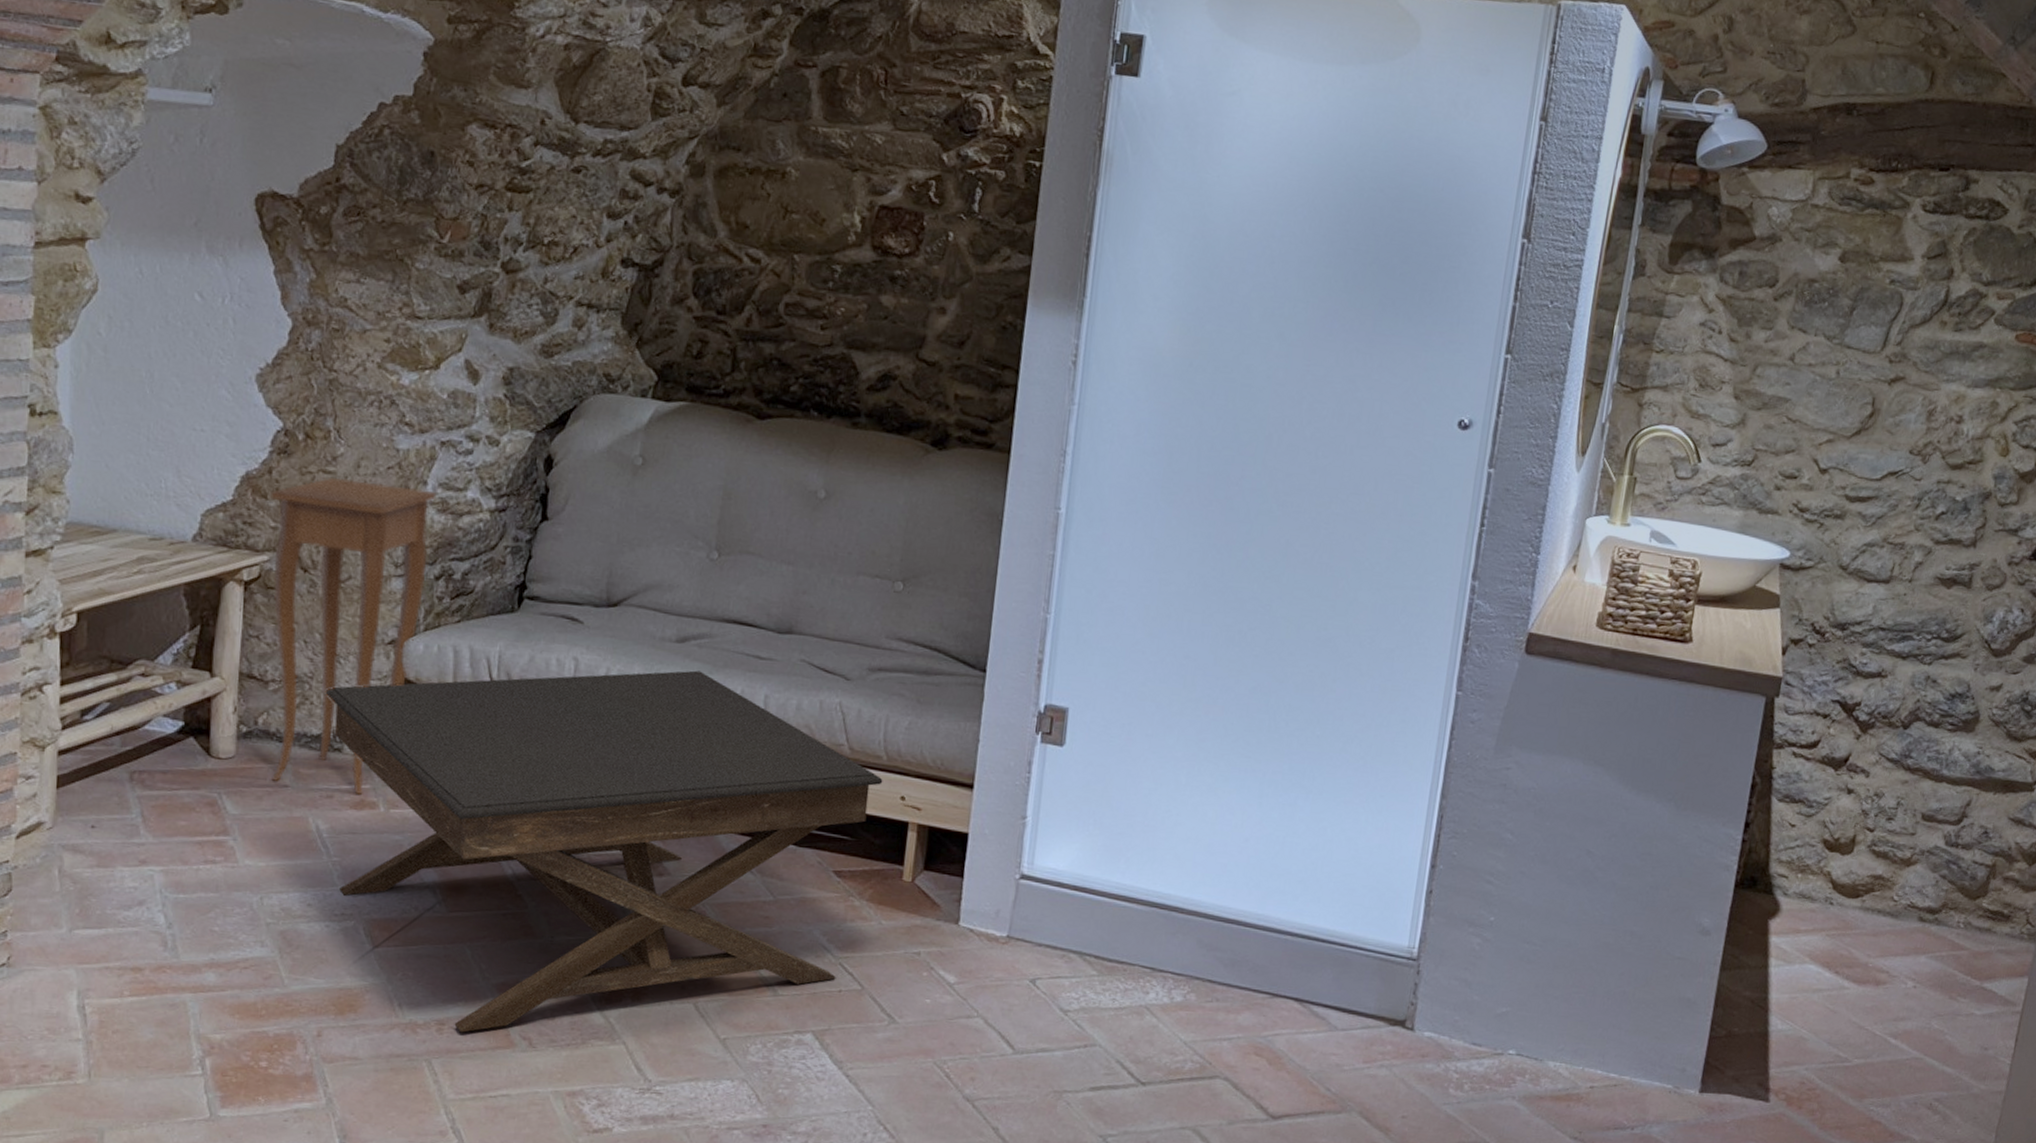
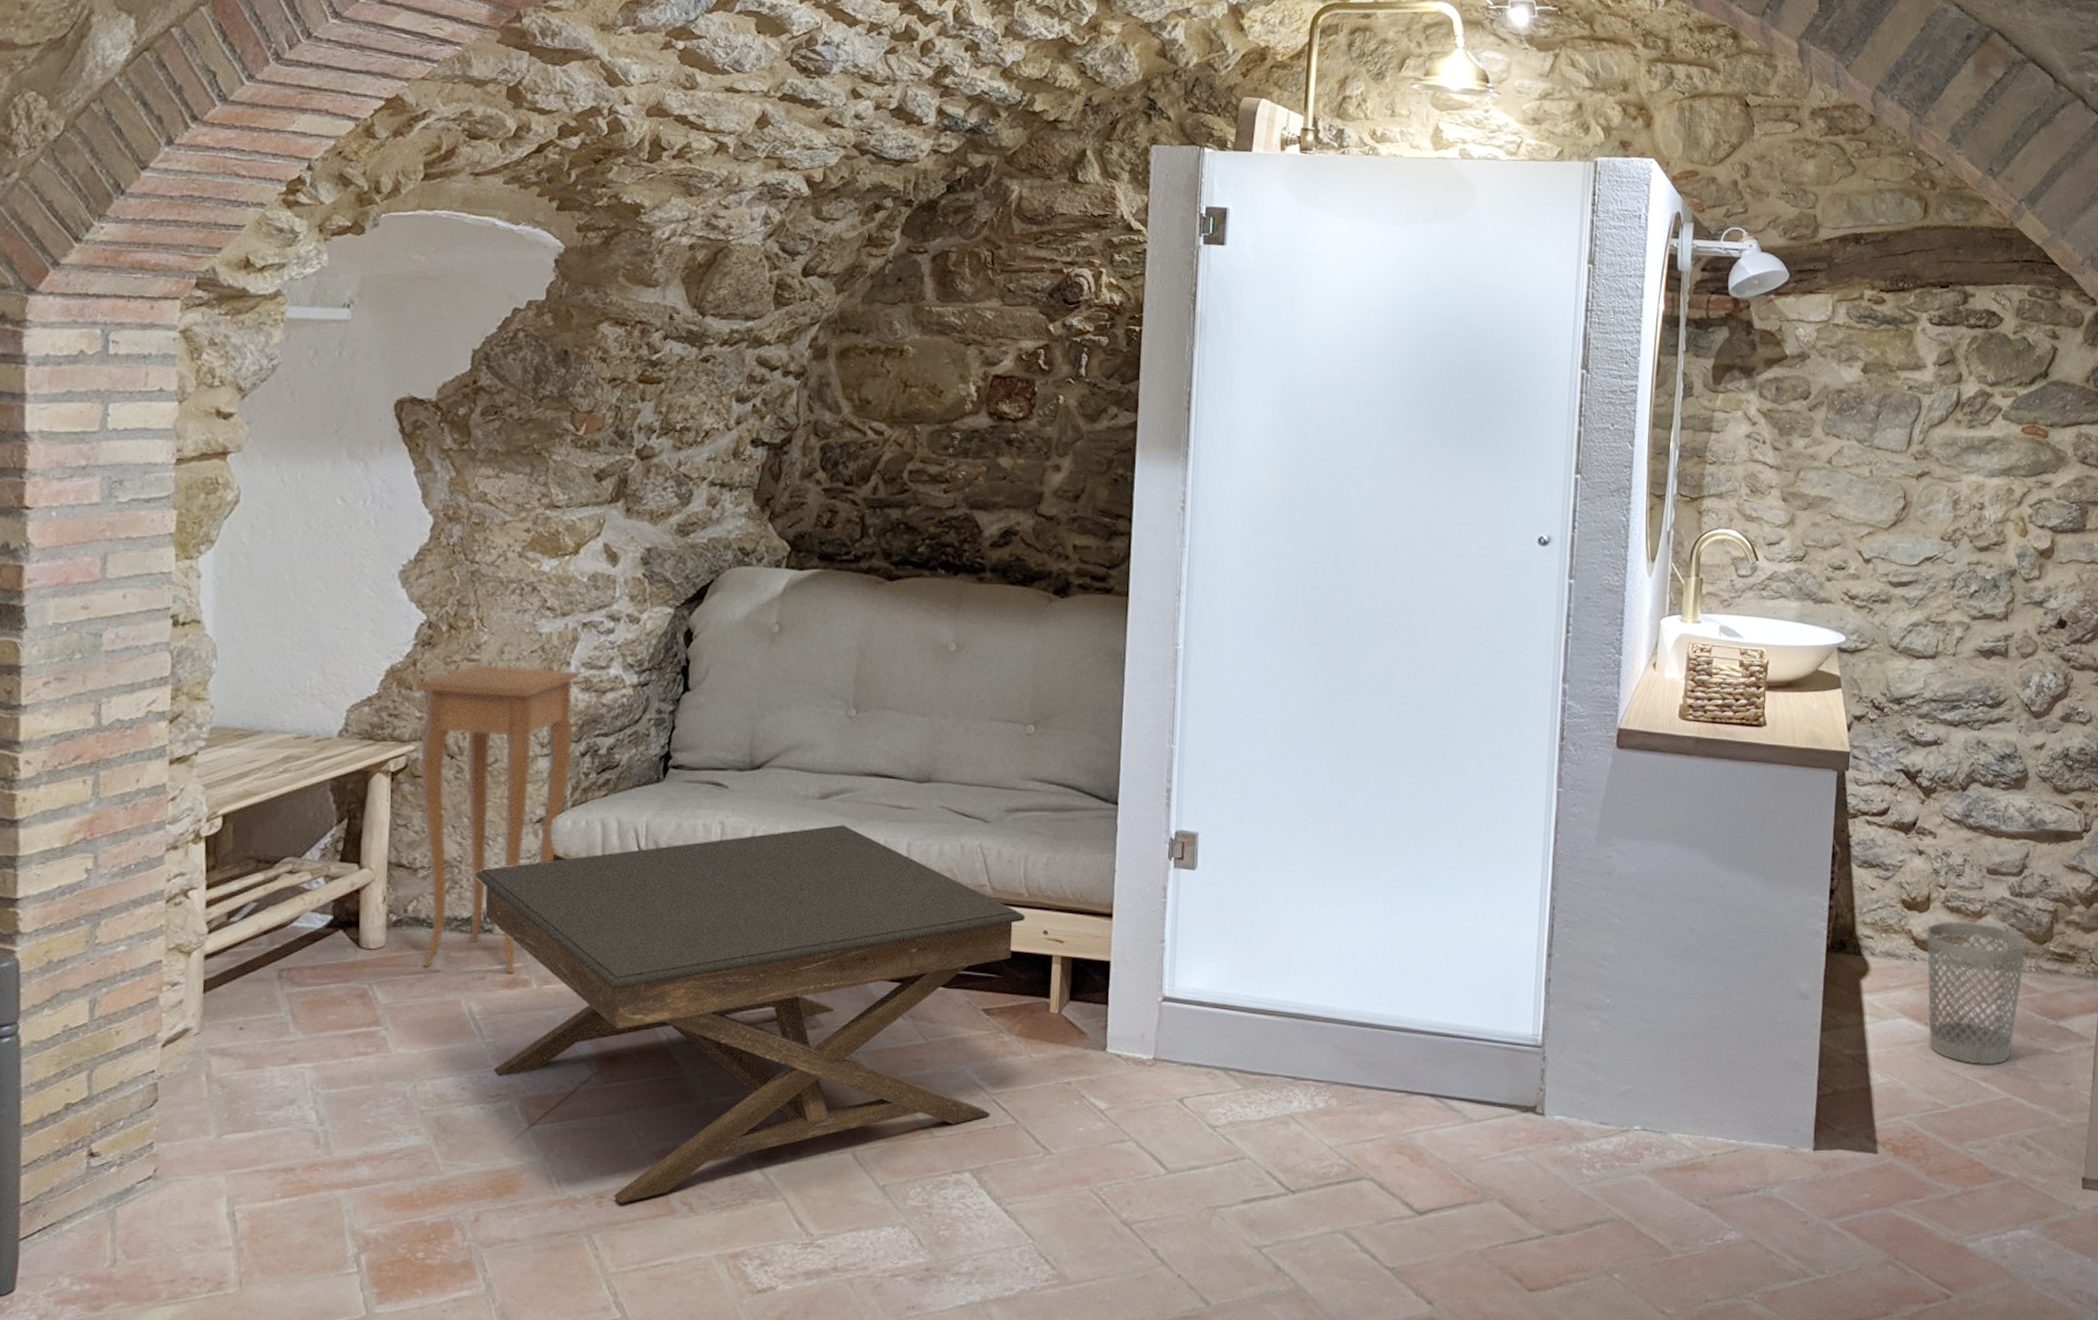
wastebasket: none [1837,866,1958,1021] -> present [1927,921,2027,1064]

